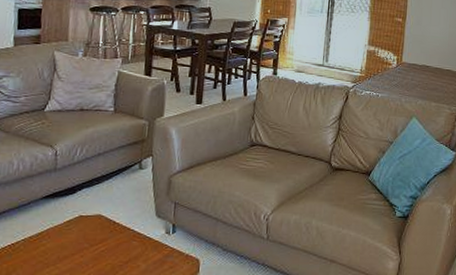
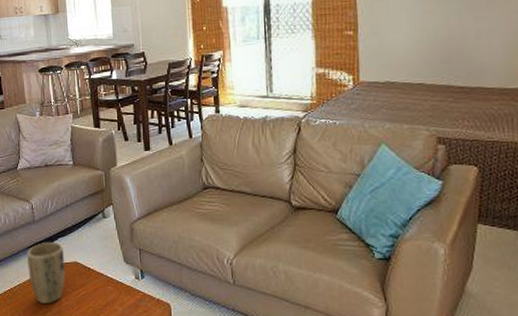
plant pot: none [37,193,87,262] -> present [27,243,66,305]

